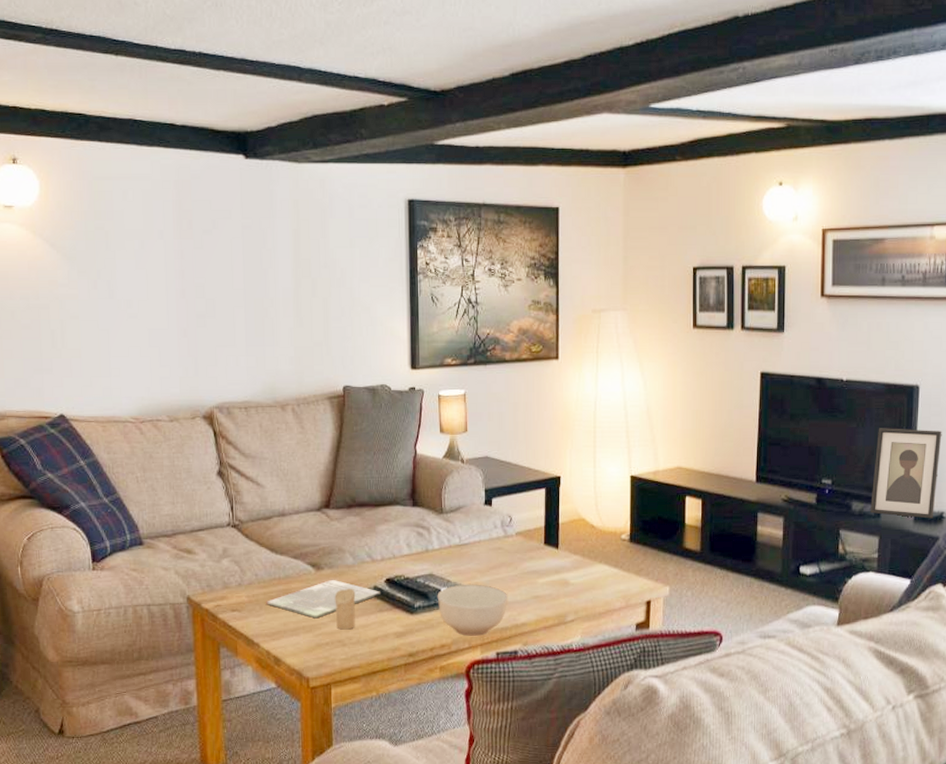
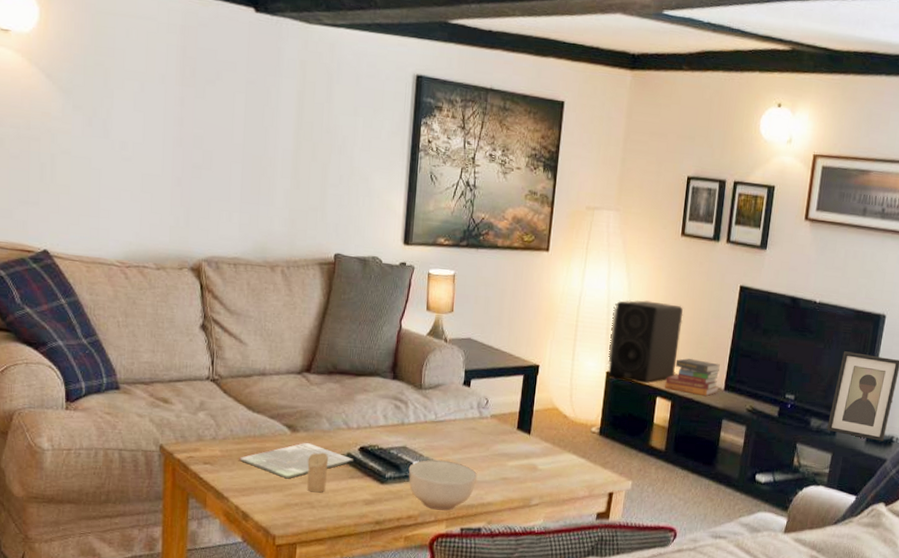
speaker: none [632,398,704,485] -> present [608,300,683,384]
books: none [693,453,750,491] -> present [665,358,720,397]

